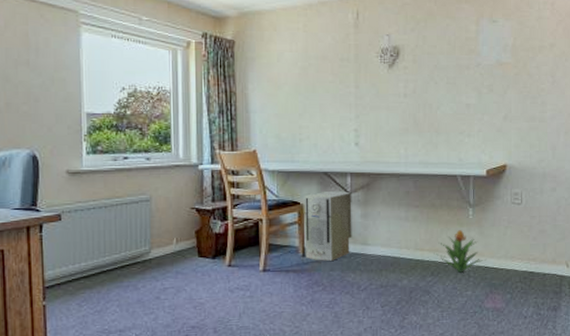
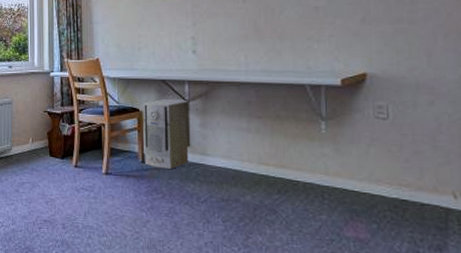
decorative plant: present [434,230,486,273] -> none [280,145,344,193]

